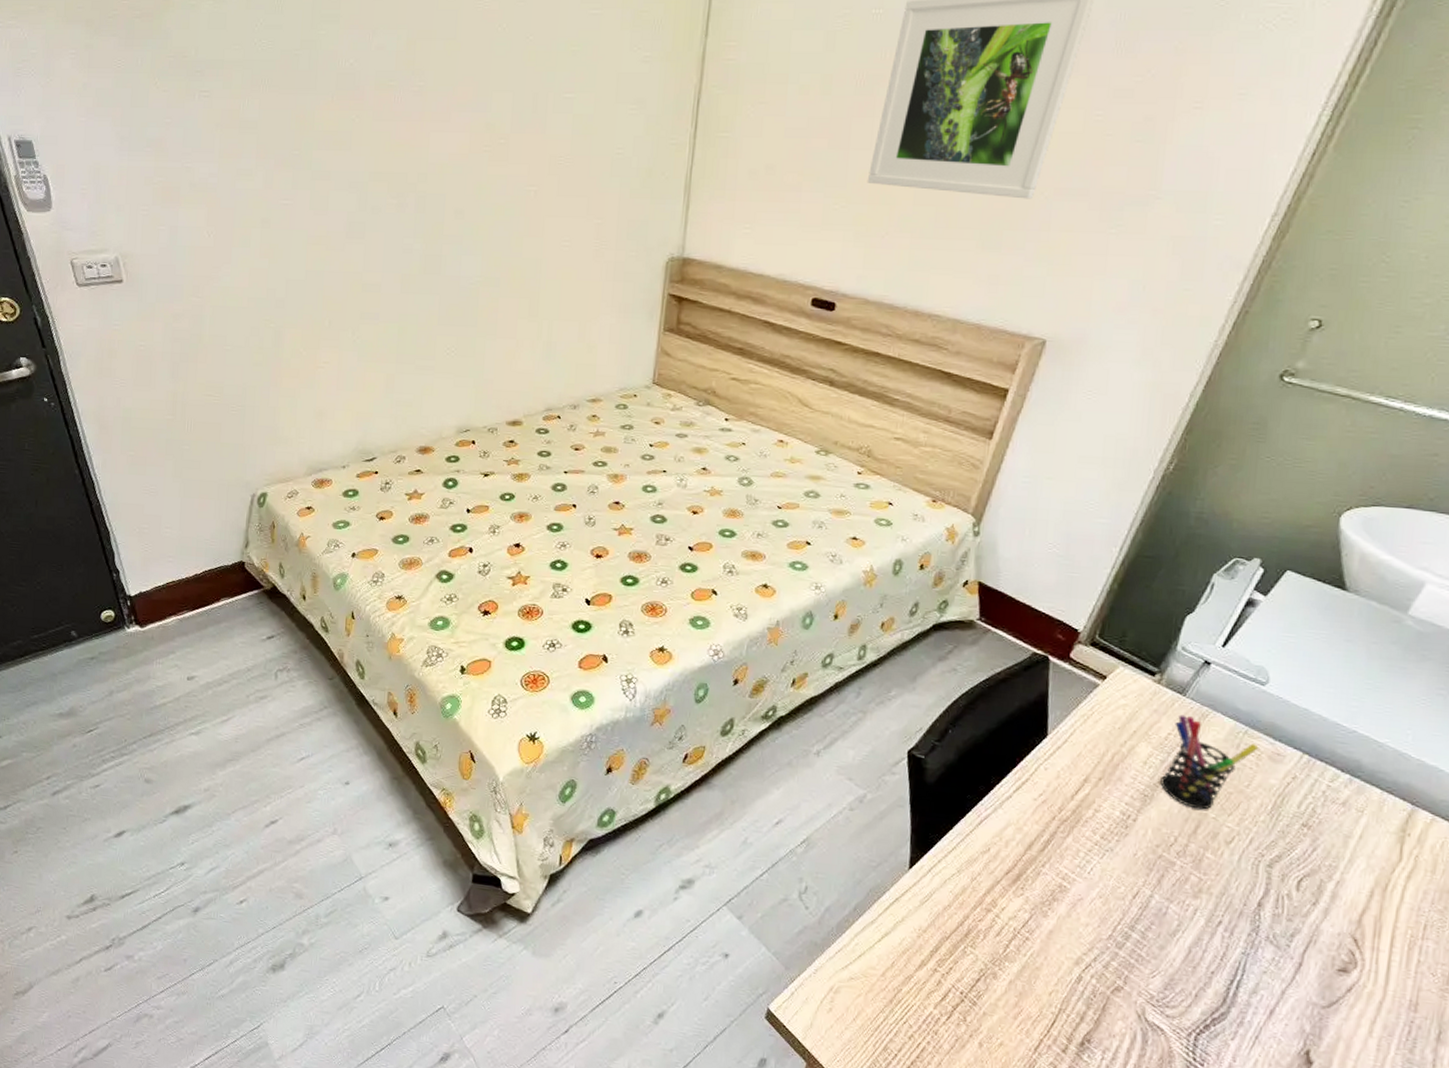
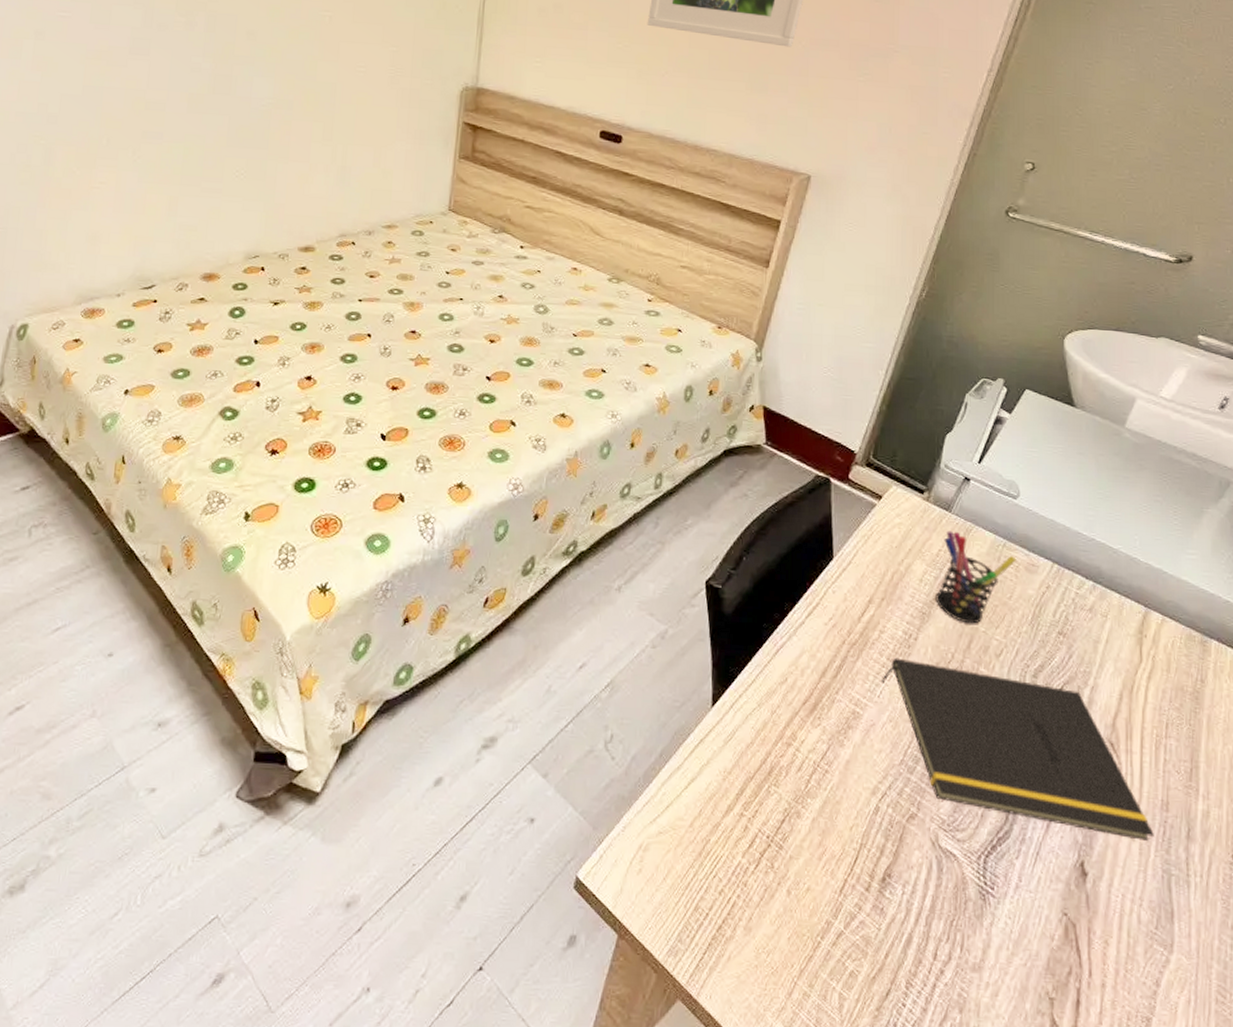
notepad: none [1093,836,1397,1040] -> present [882,657,1154,842]

